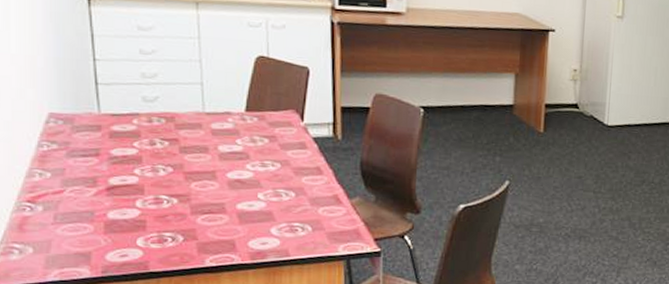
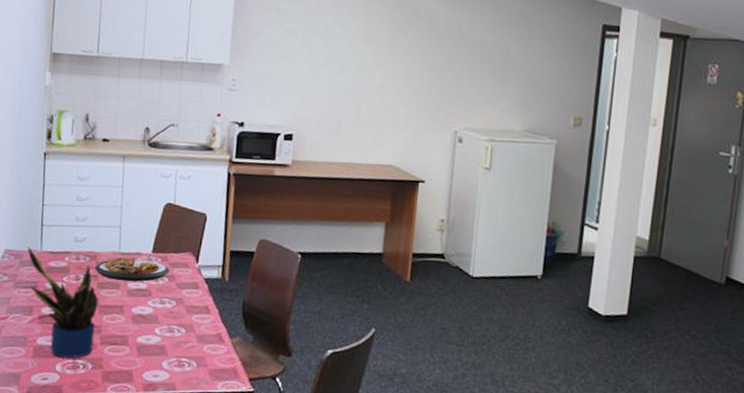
potted plant: none [79,109,183,232] -> present [27,247,98,359]
plate: none [174,117,270,145] -> present [95,257,170,282]

